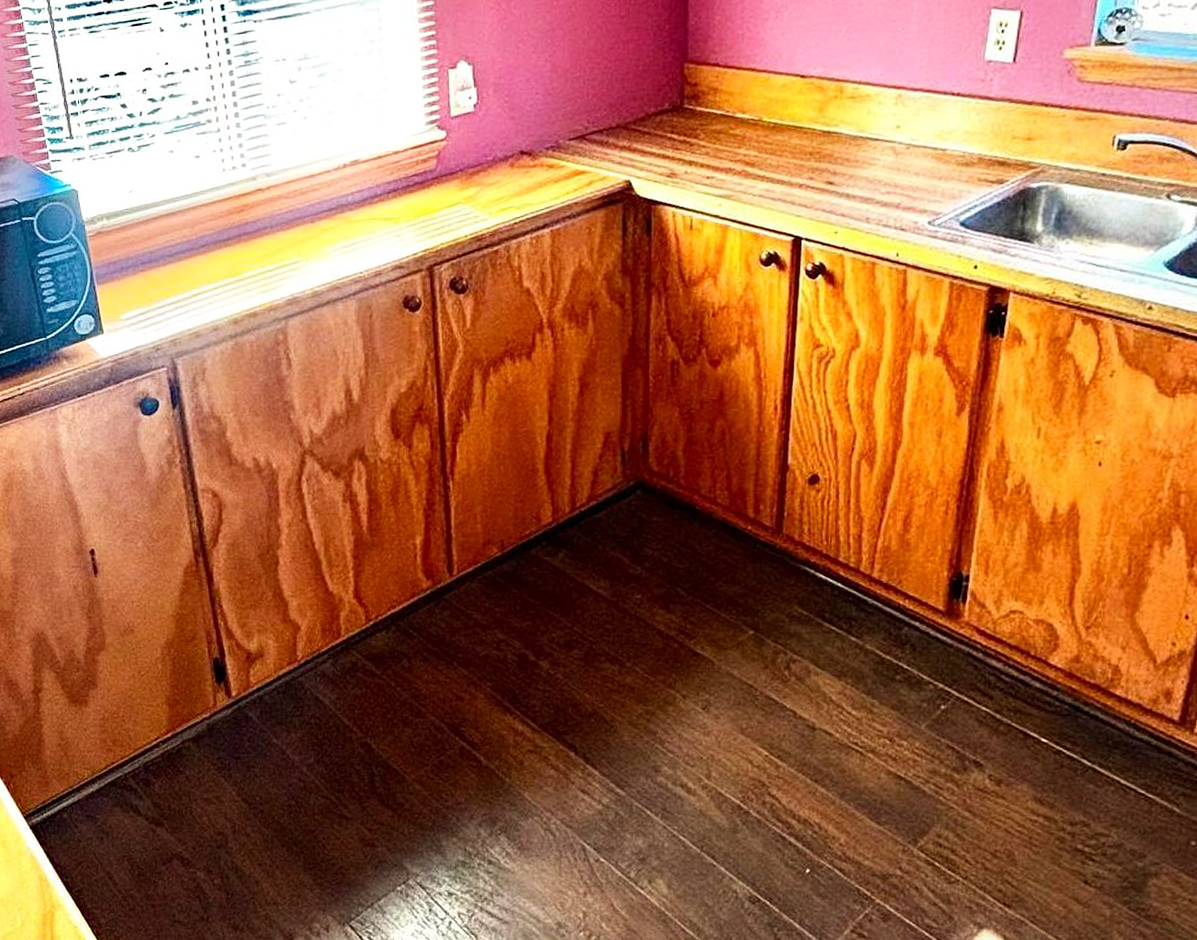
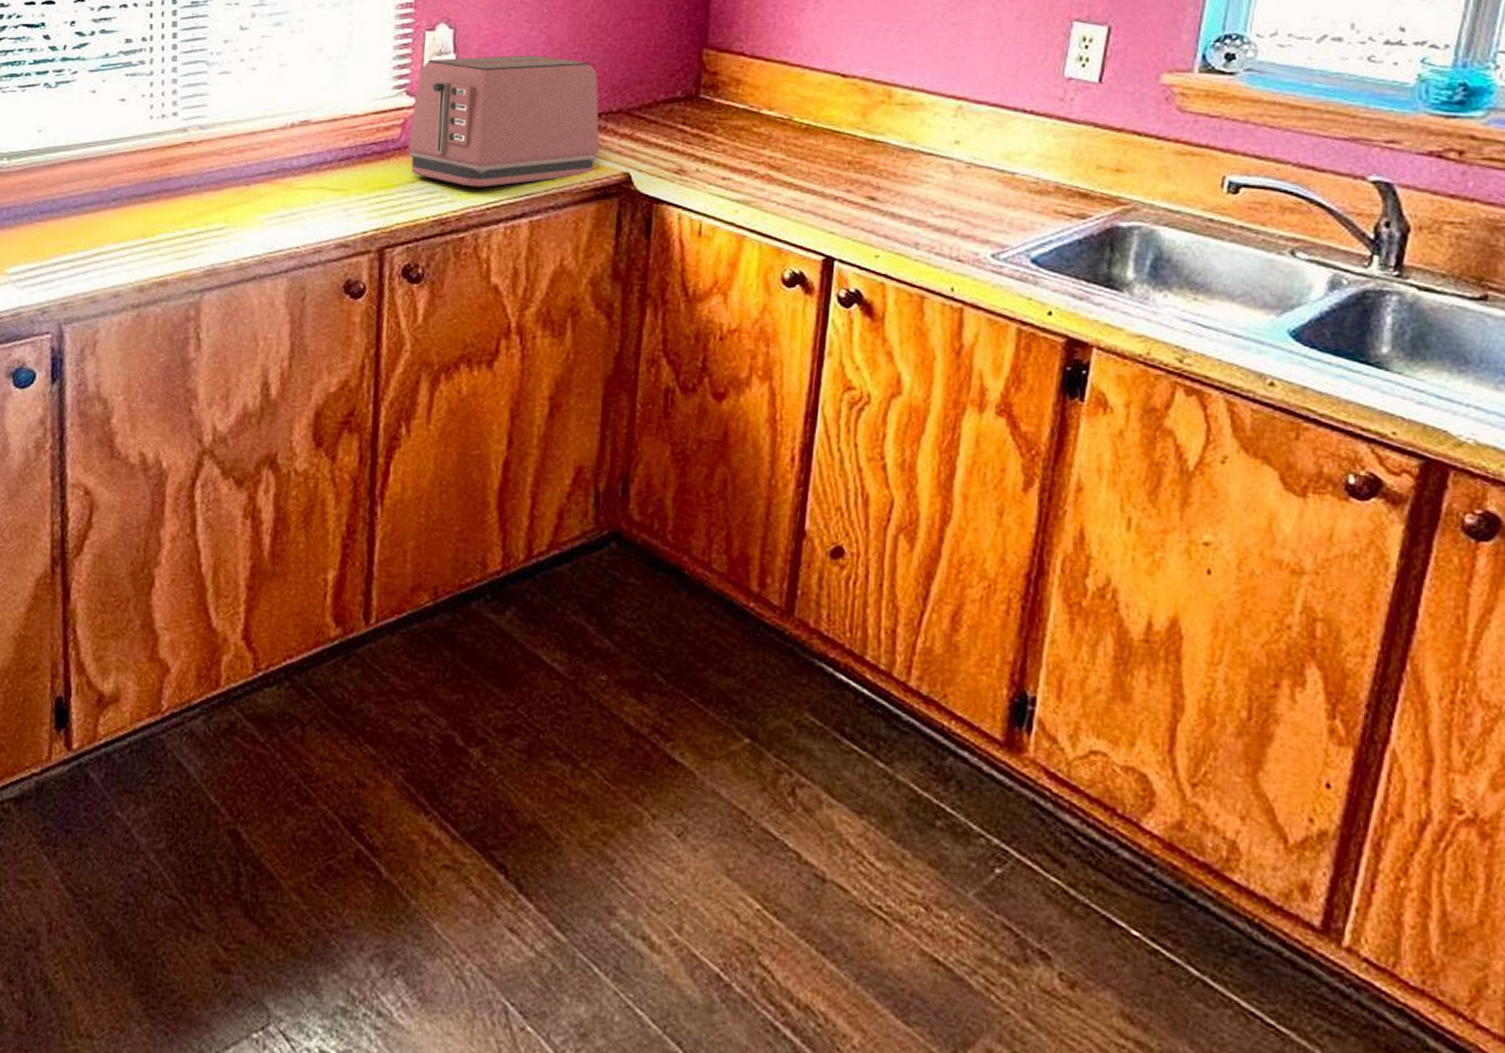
toaster: none [444,82,604,206] -> present [408,54,600,187]

